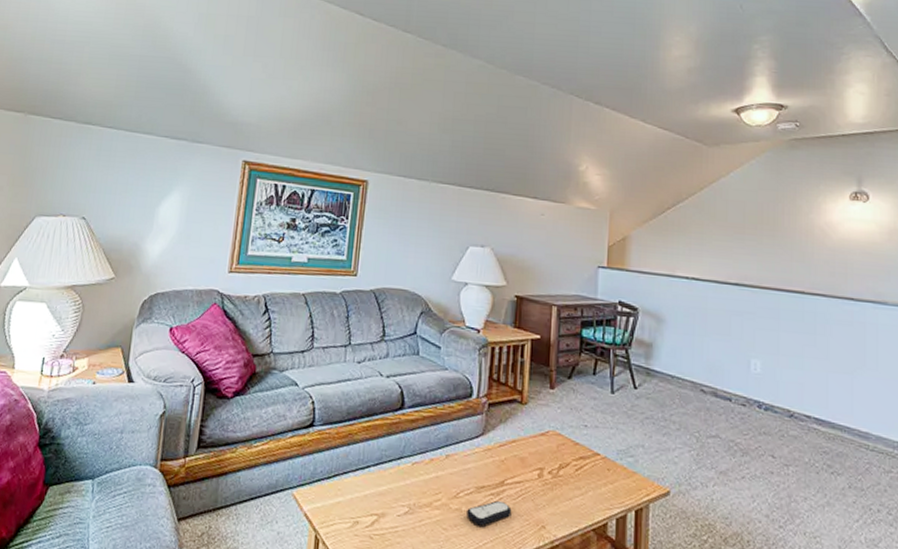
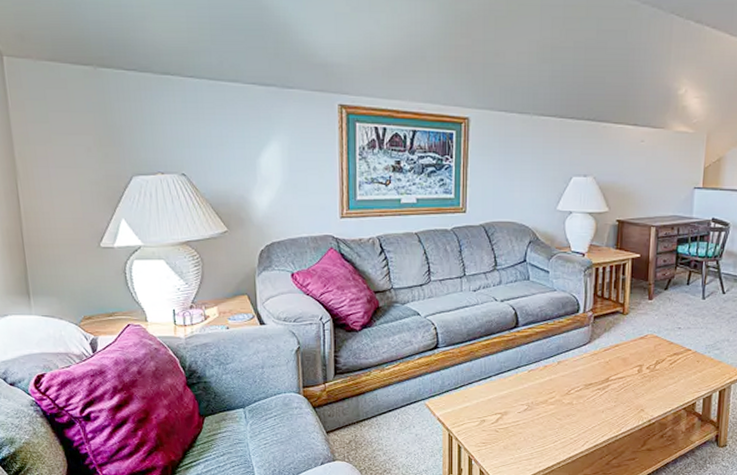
remote control: present [467,500,512,526] -> none [577,393,616,414]

